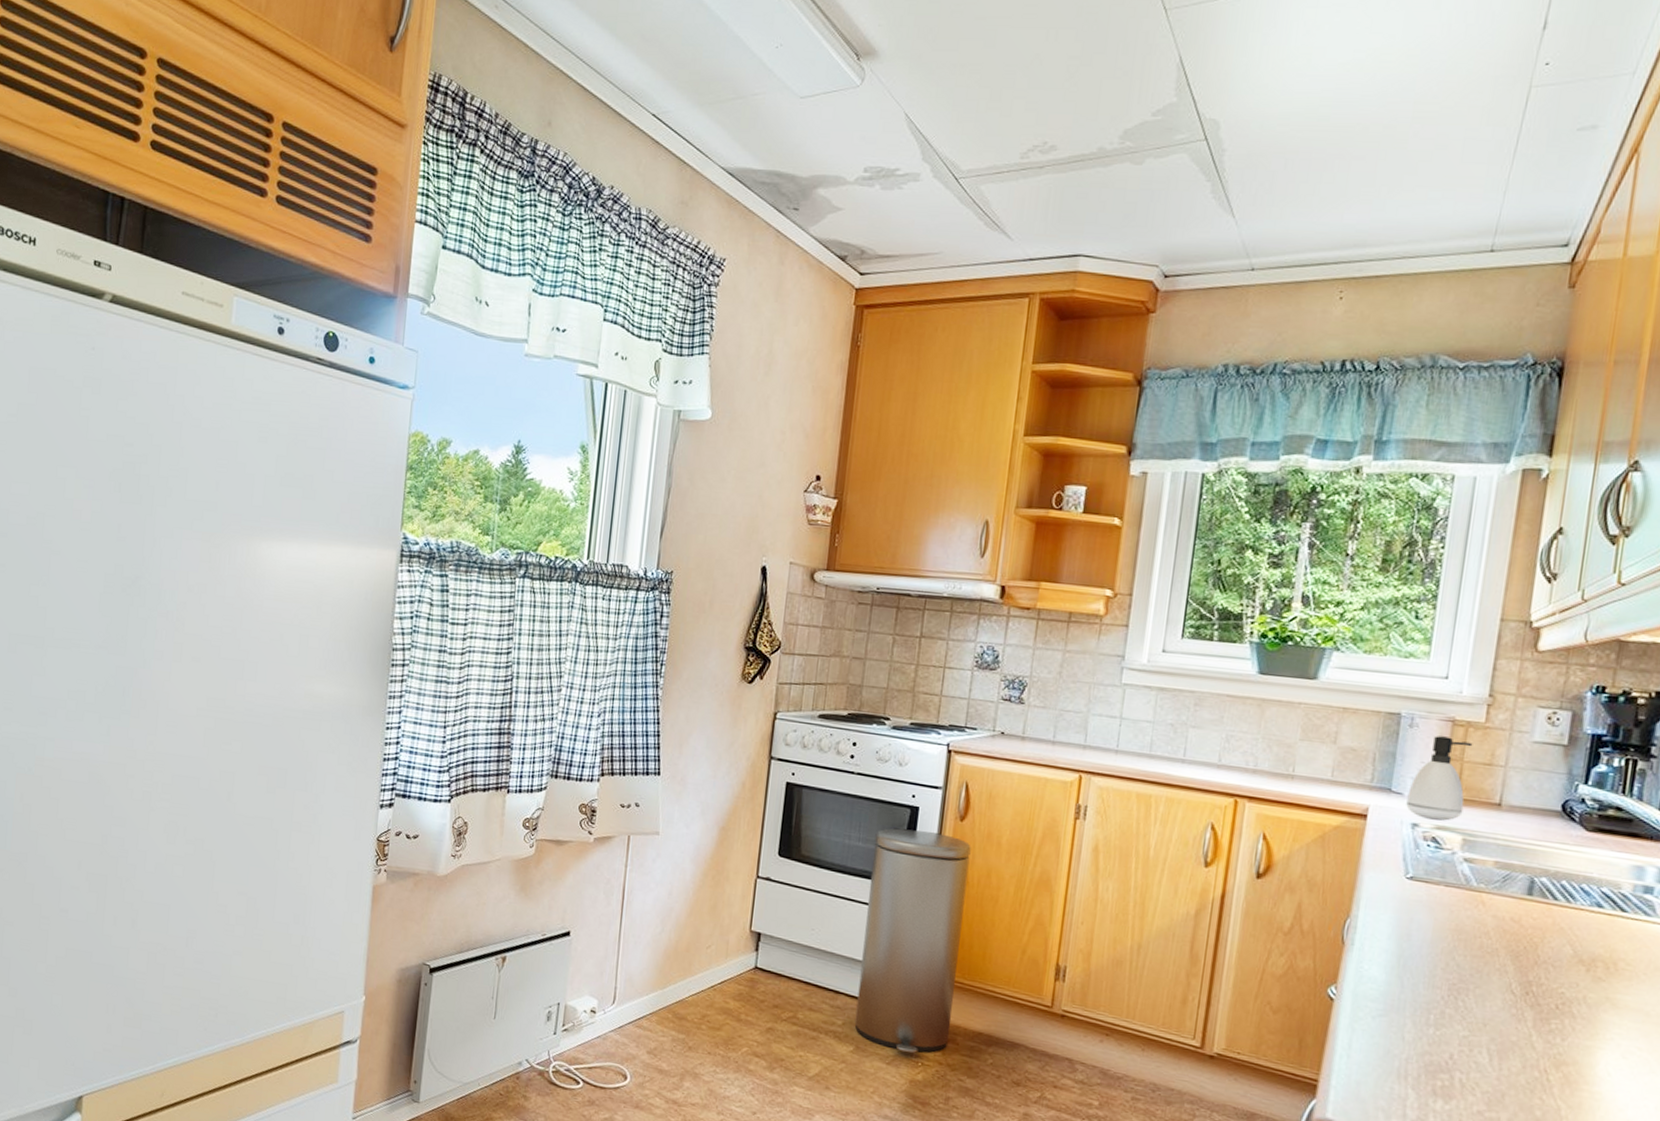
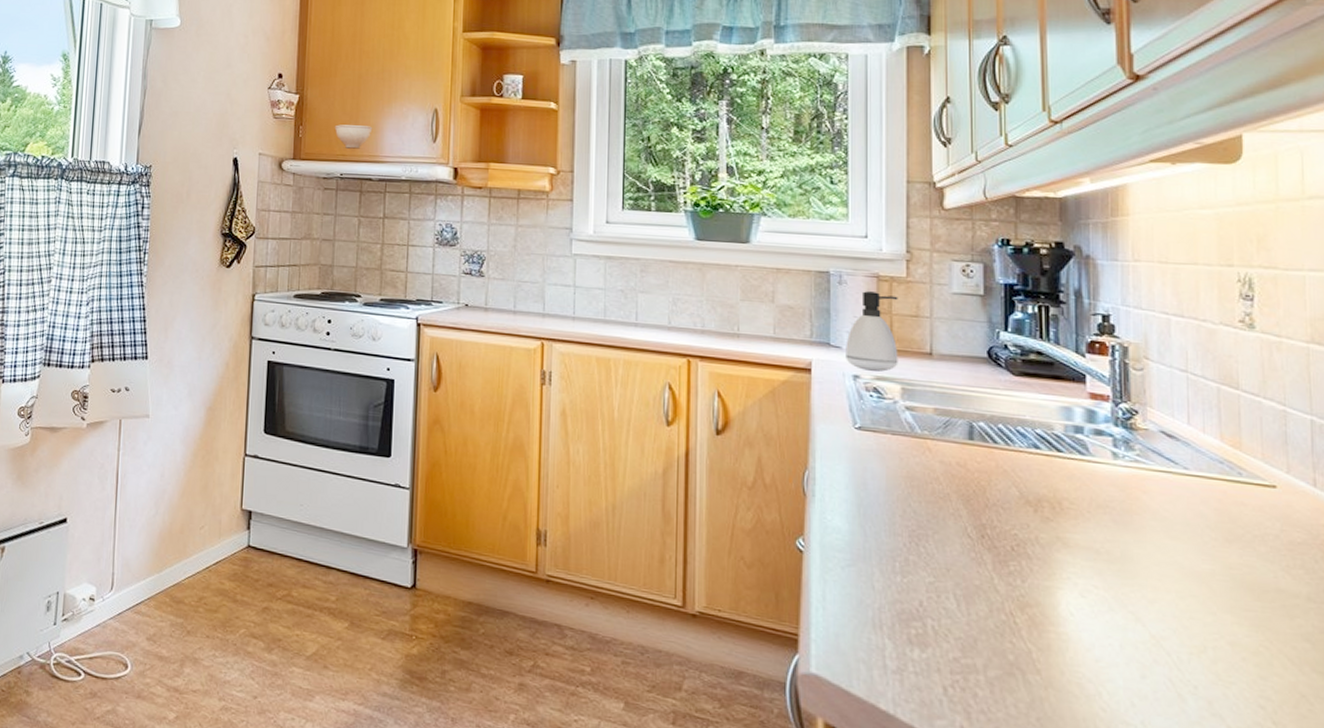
pedal bin: present [854,828,971,1054] -> none [348,401,446,627]
bowl: none [874,534,916,562] -> present [334,124,373,149]

